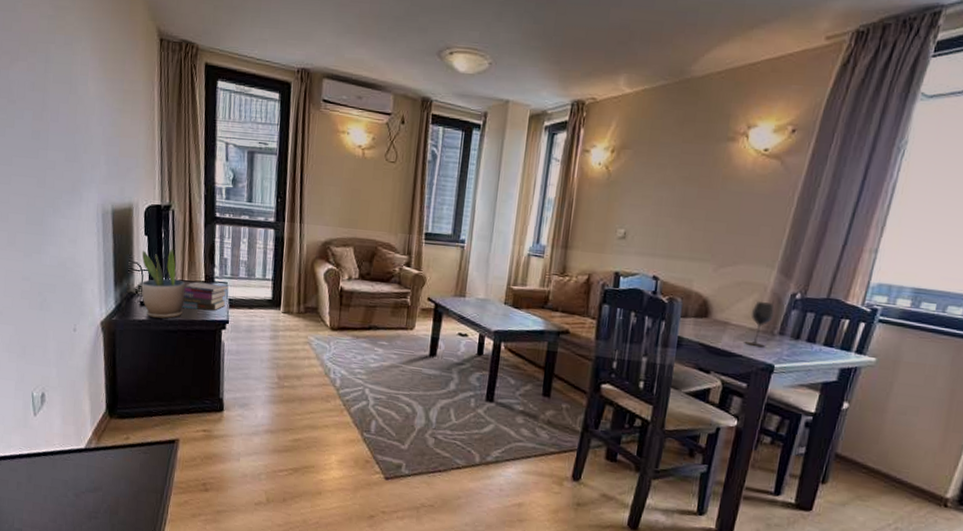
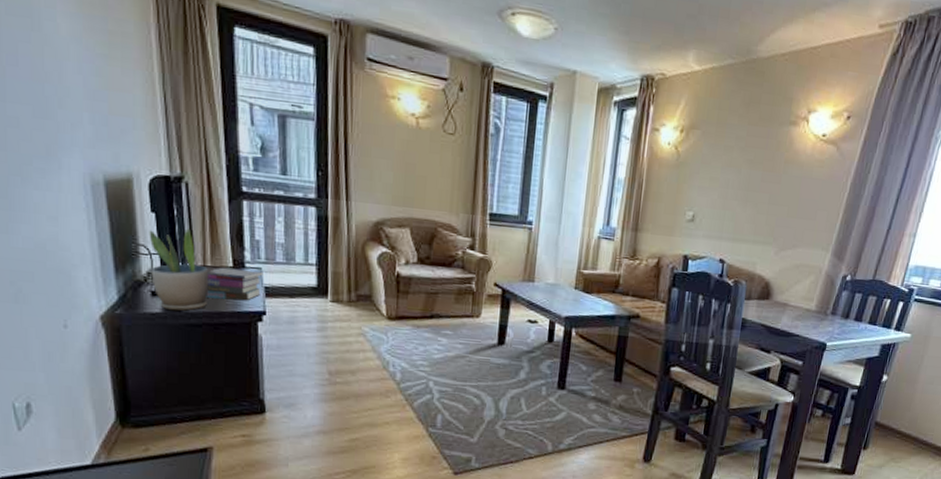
wineglass: present [744,300,775,348] -> none [801,282,828,327]

